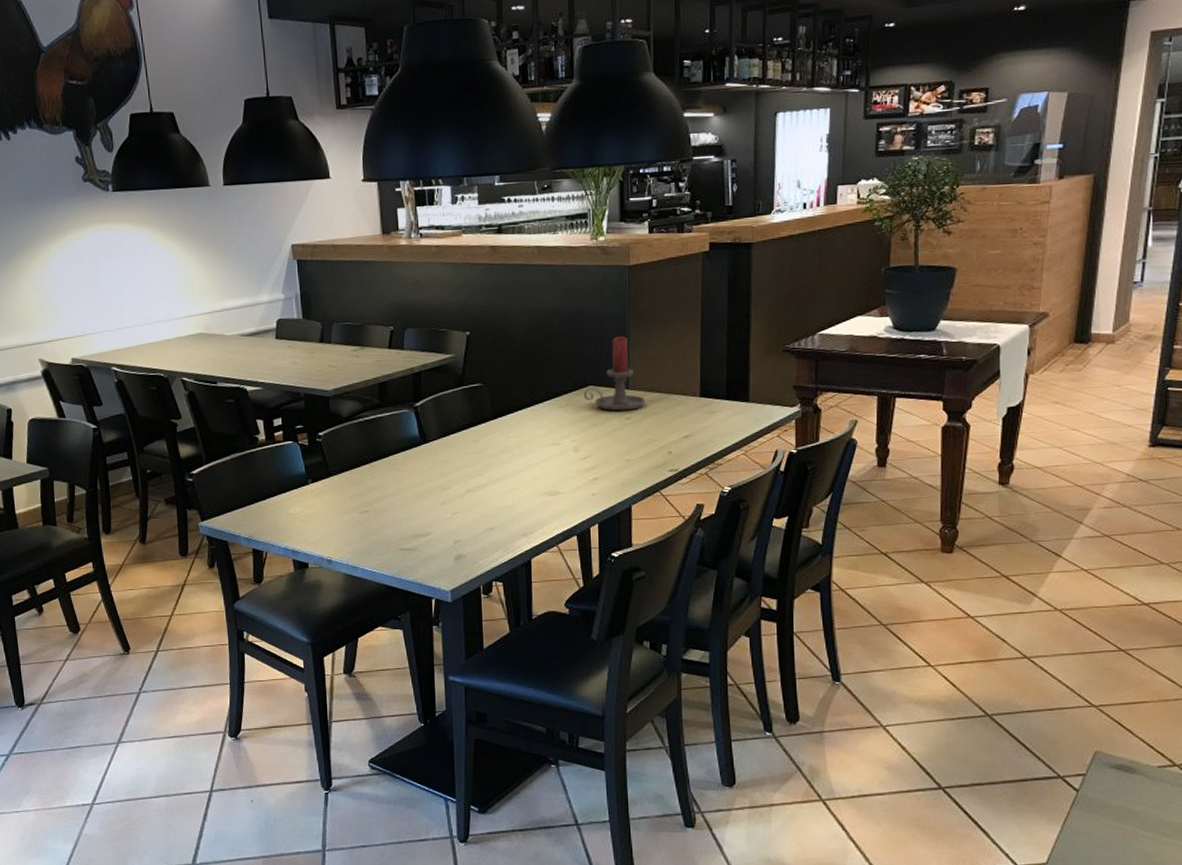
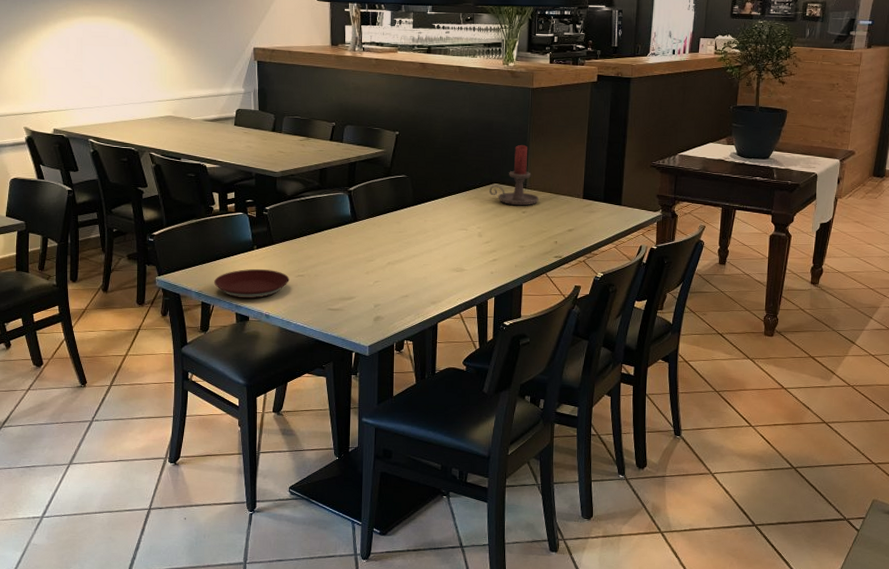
plate: none [265,506,352,542] -> present [214,269,289,299]

